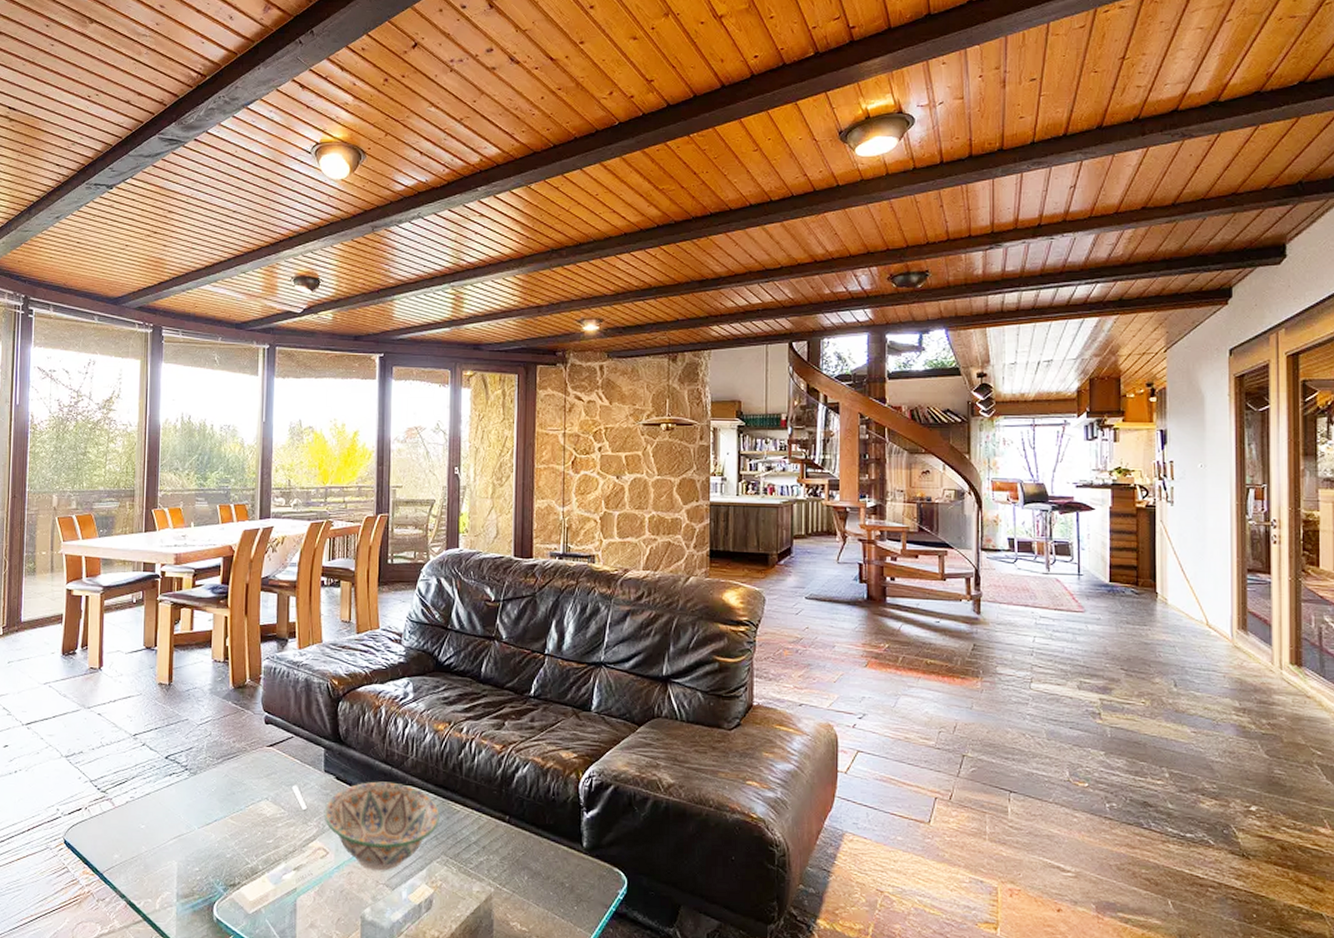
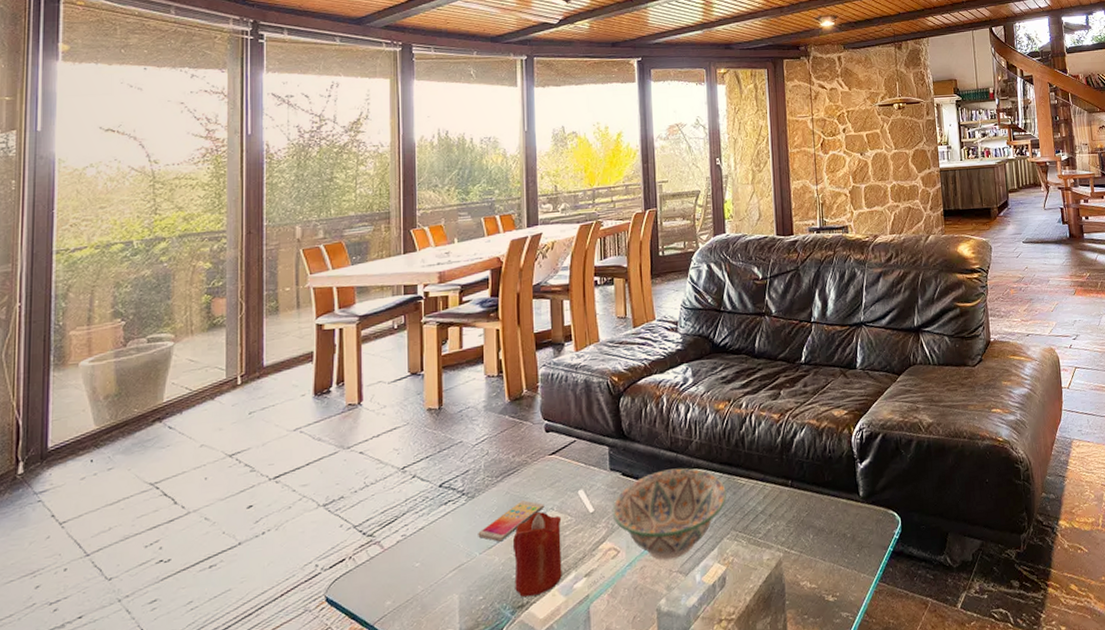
smartphone: none [197,786,260,821] -> present [478,500,545,542]
candle: none [228,800,275,878] -> present [512,512,562,597]

